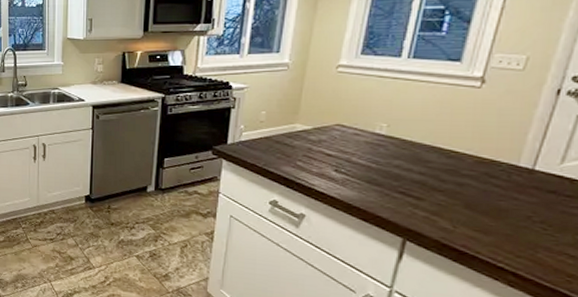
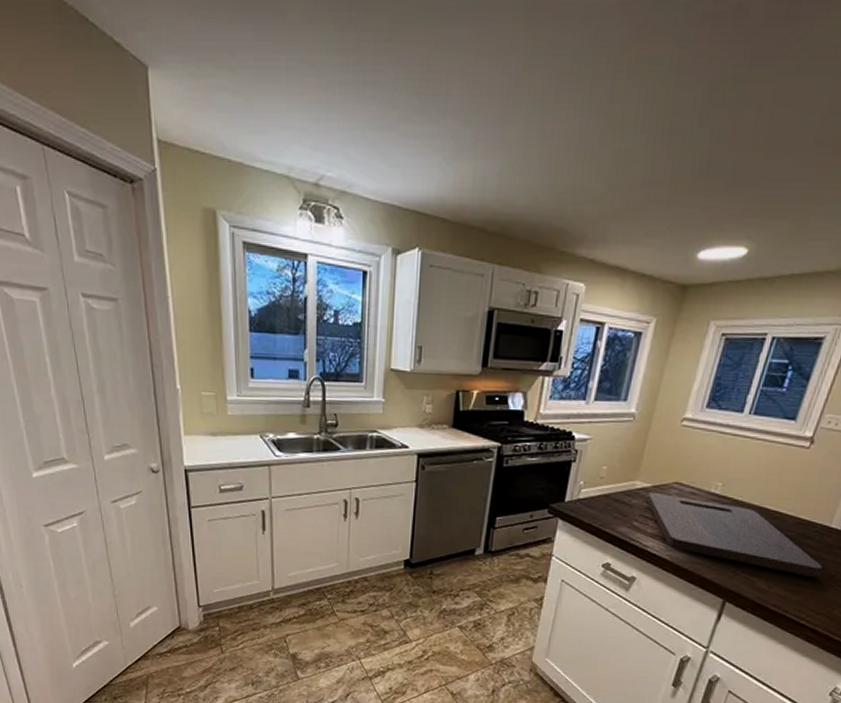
cutting board: none [309,133,515,219] -> present [646,492,822,578]

